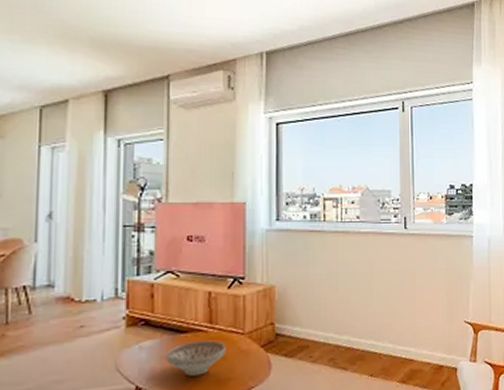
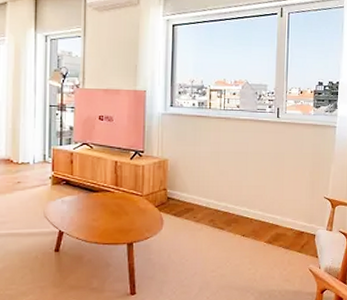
decorative bowl: present [166,340,226,377] -> none [82,199,128,226]

